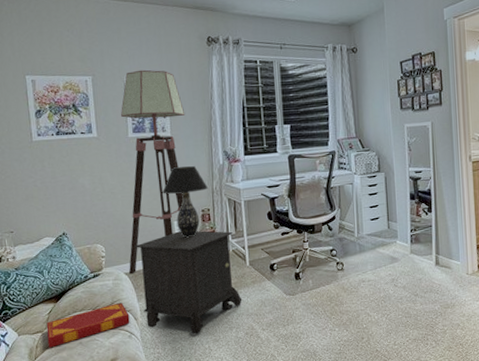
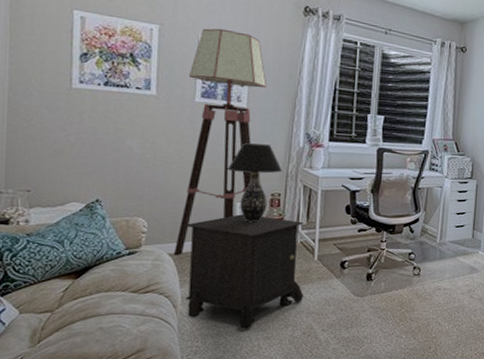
hardback book: present [46,302,130,348] -> none [58,286,167,331]

